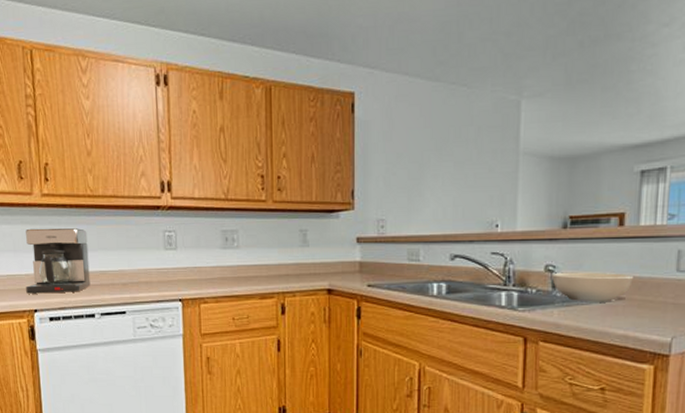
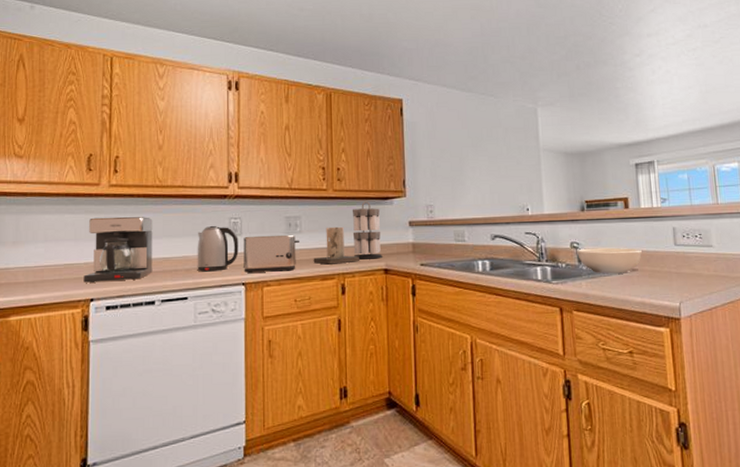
kettle: none [132,238,174,287] -> present [197,225,239,272]
toaster: none [178,249,237,290] -> present [242,234,299,274]
paper towel roll: none [251,242,301,283] -> present [313,226,359,265]
spice rack: none [293,214,326,278] -> present [352,201,382,260]

